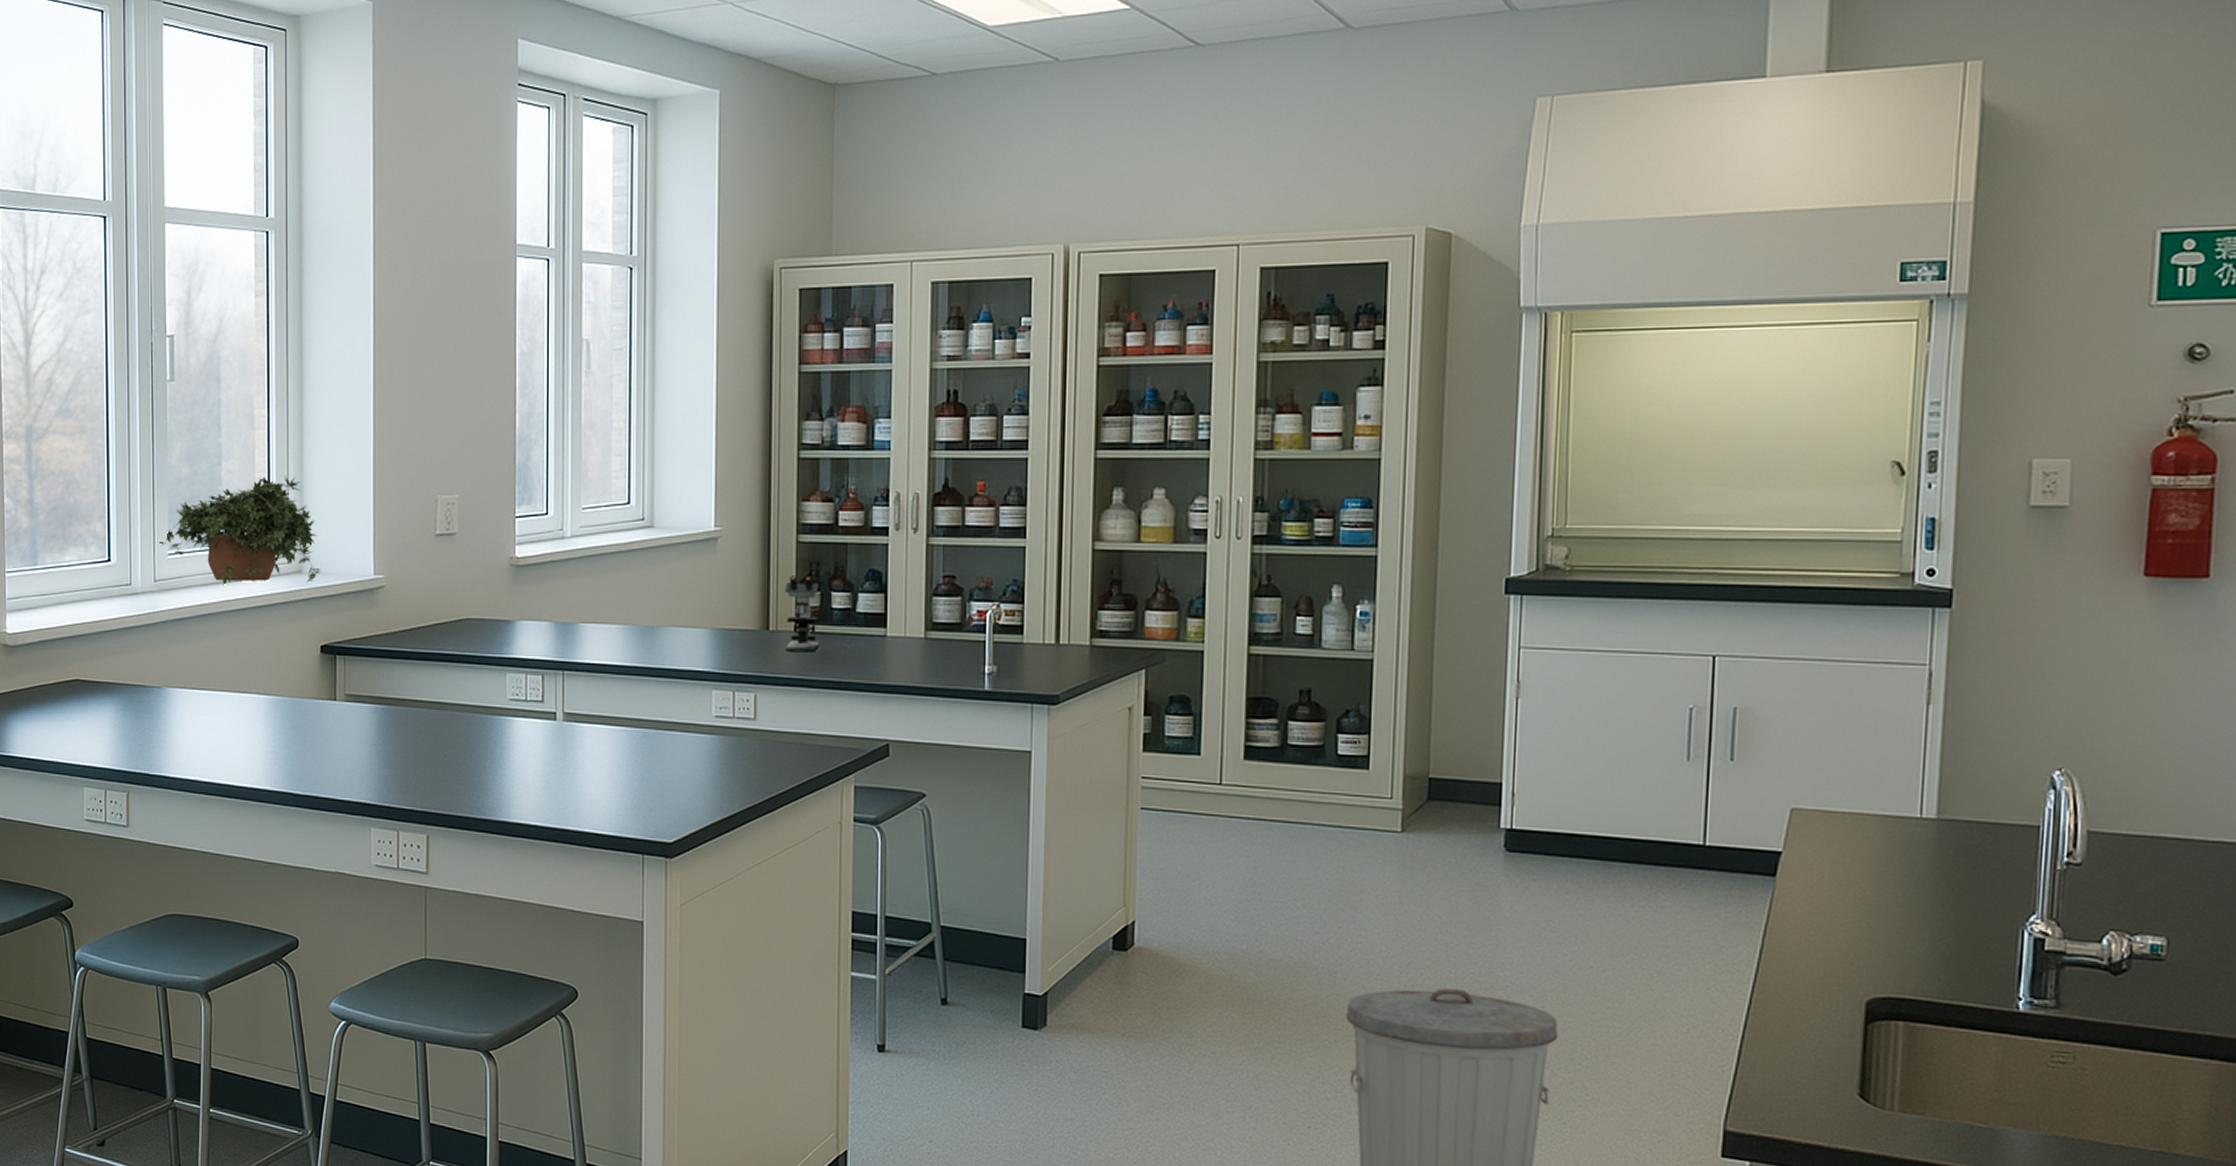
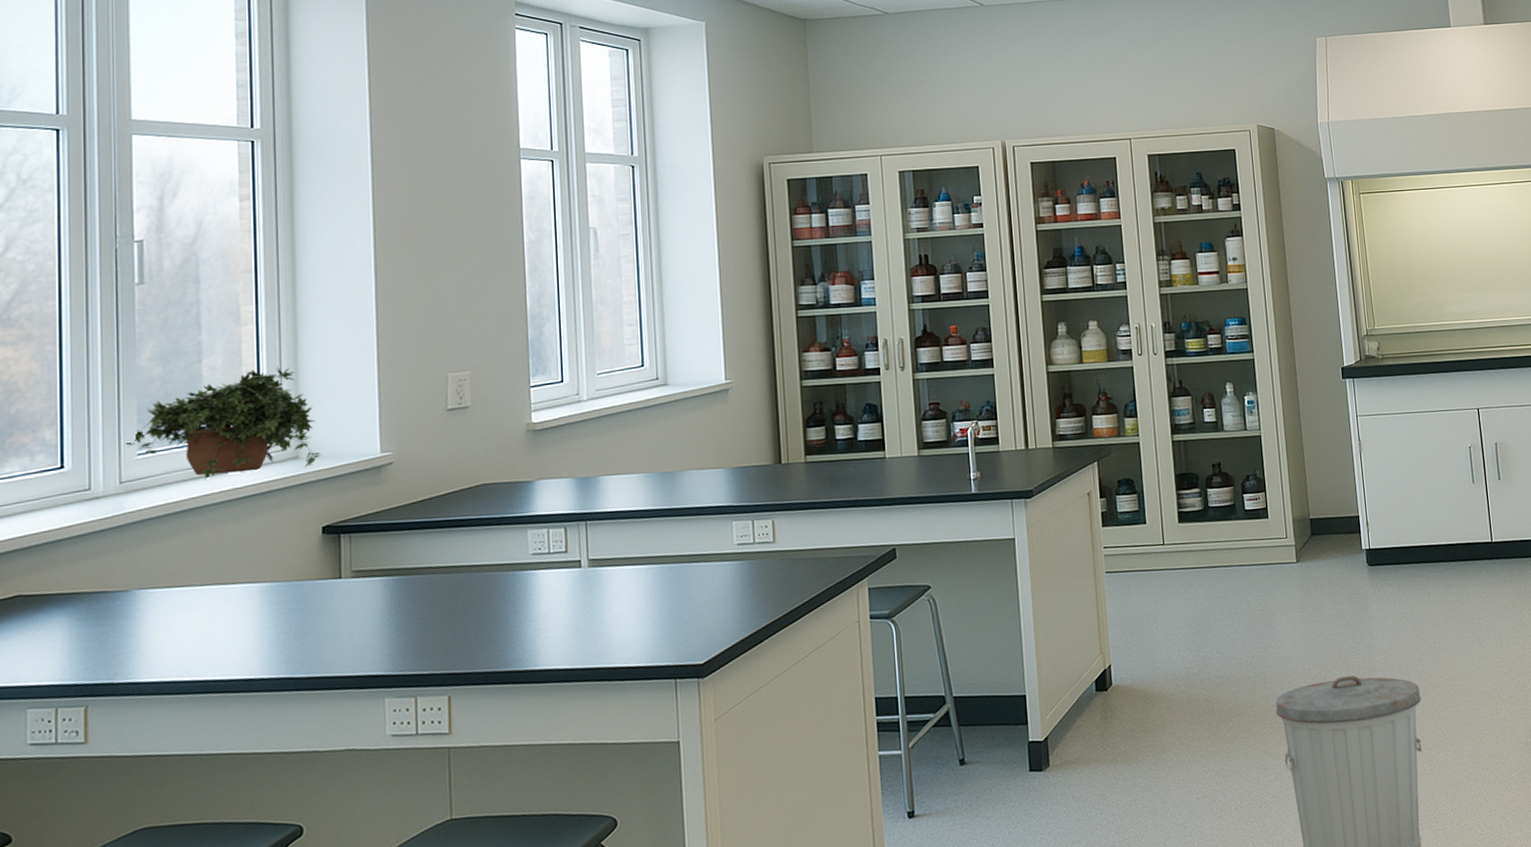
microscope: present [784,575,819,653] -> none [793,414,827,481]

